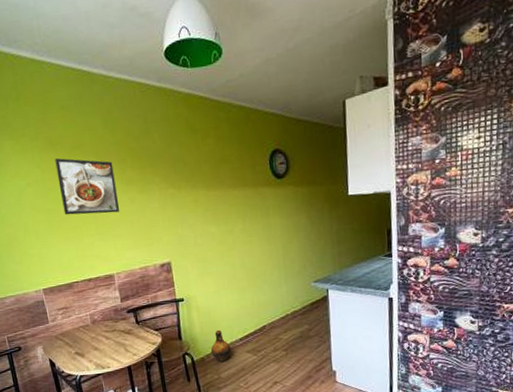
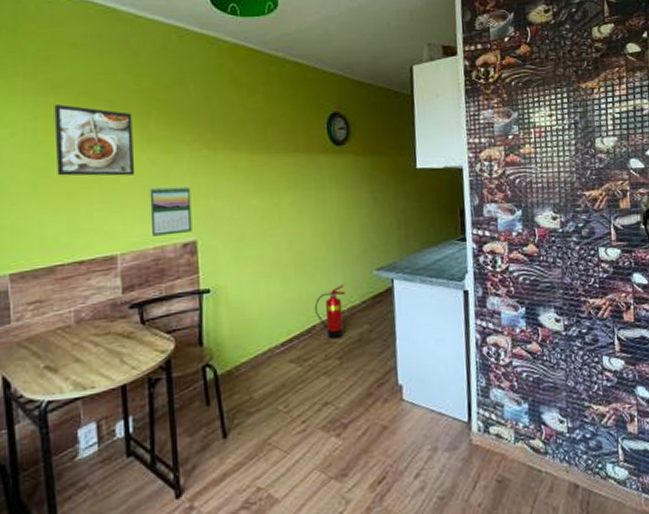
calendar: none [132,219,167,259] -> present [149,186,192,236]
ceramic jug: present [210,330,231,363] -> none [241,331,269,378]
fire extinguisher: none [264,294,289,336] -> present [314,284,346,340]

